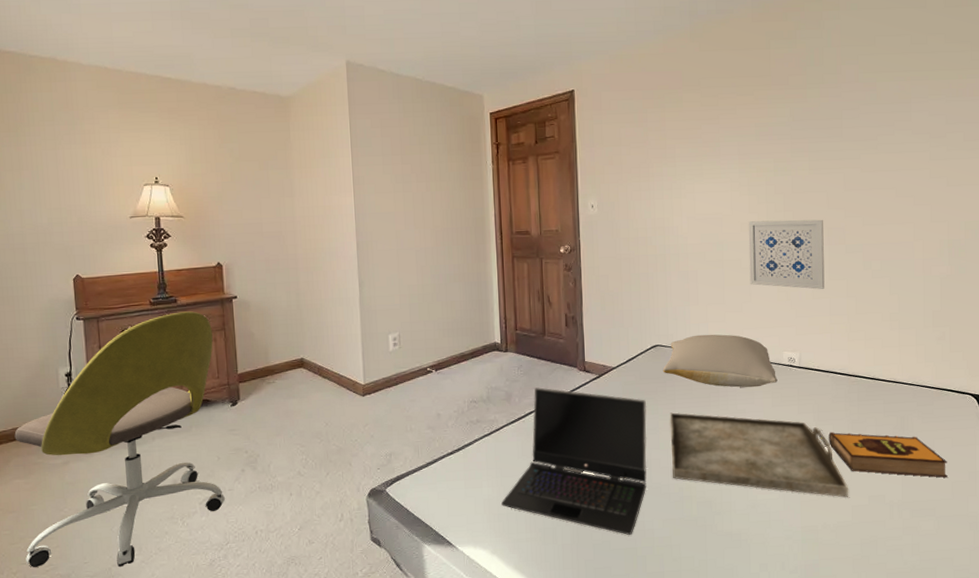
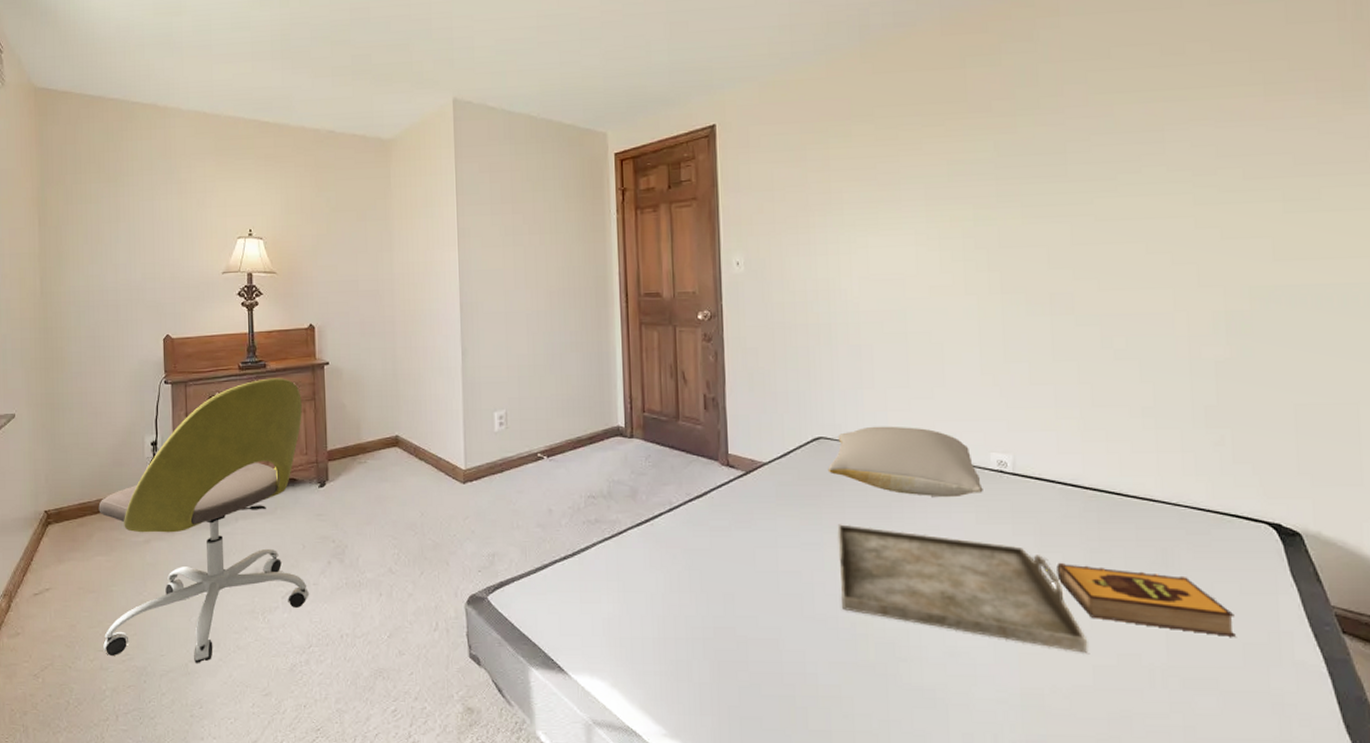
laptop computer: present [501,387,647,536] -> none [624,483,808,679]
wall art: present [748,219,825,289] -> none [939,282,1047,373]

